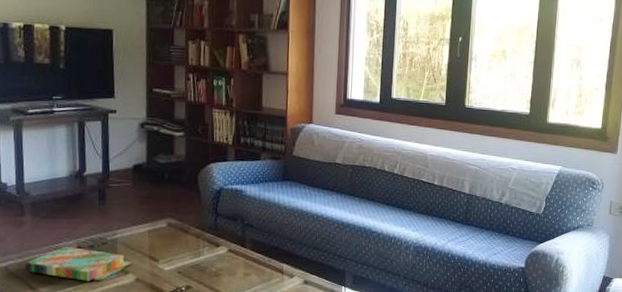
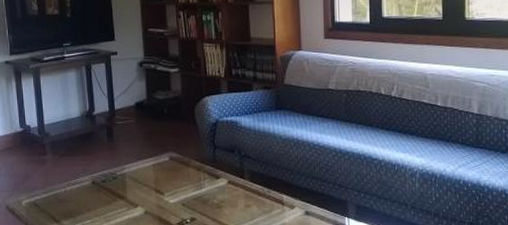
board game: present [25,246,132,281] -> none [50,181,140,214]

